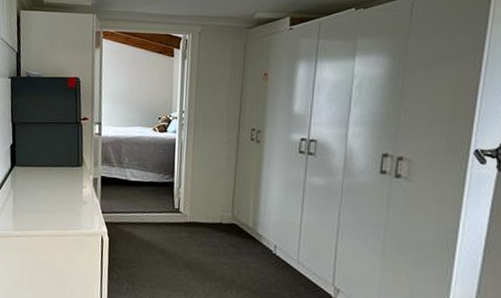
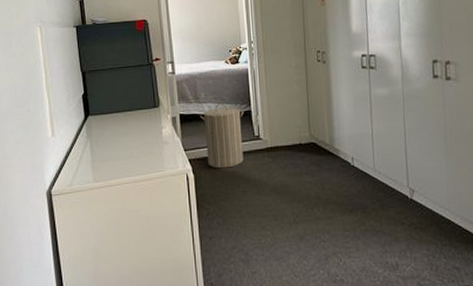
laundry hamper: none [121,170,167,237] -> present [200,102,245,169]

